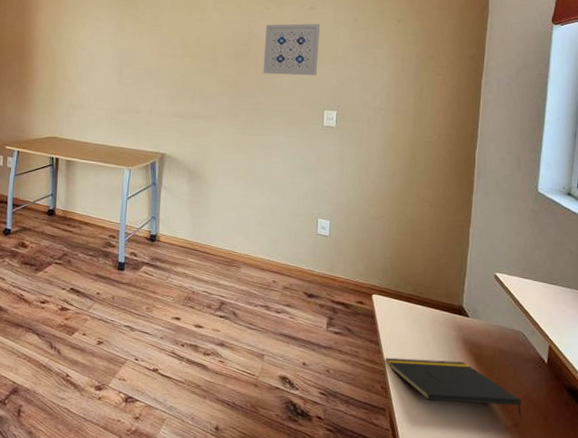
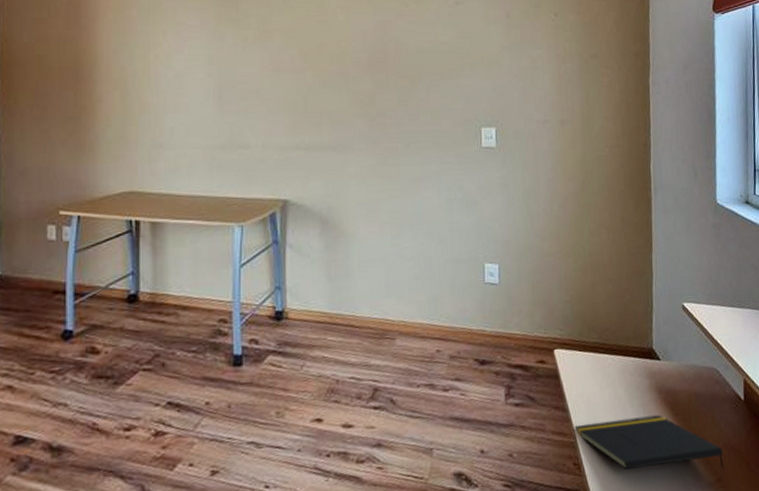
wall art: present [263,23,321,76] -> none [404,21,470,87]

